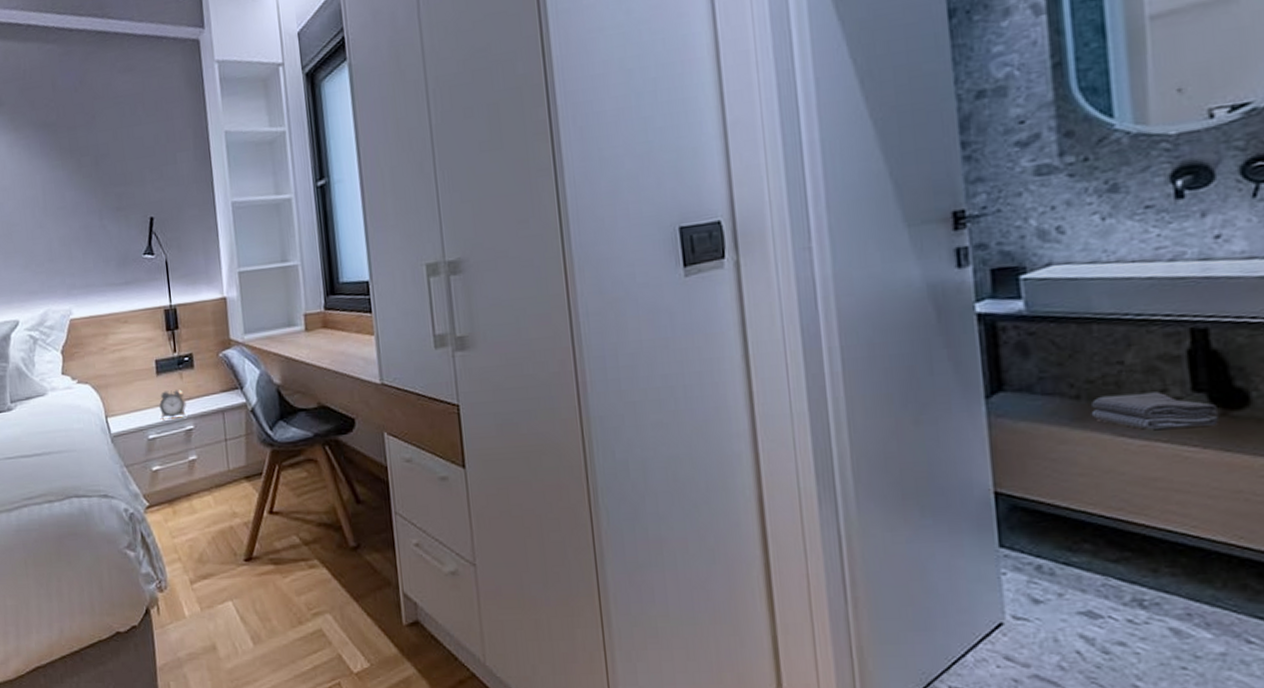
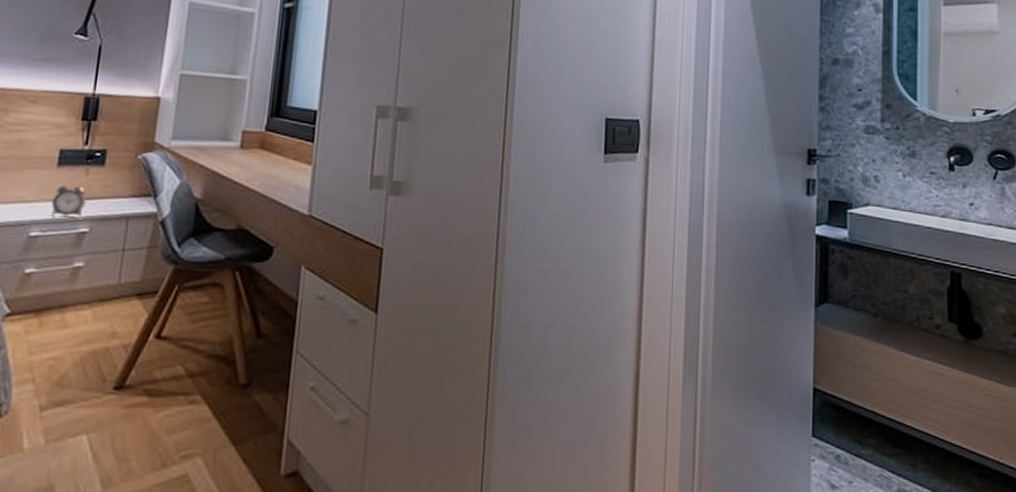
towel: present [1090,392,1220,430] -> none [884,316,963,350]

